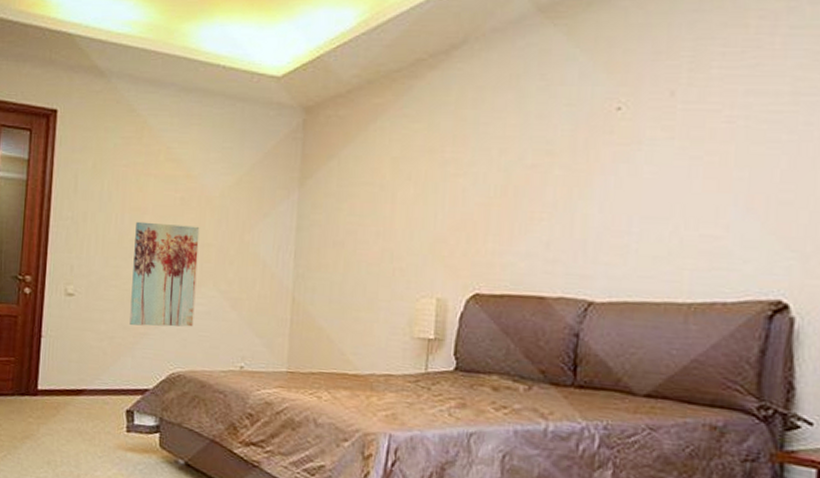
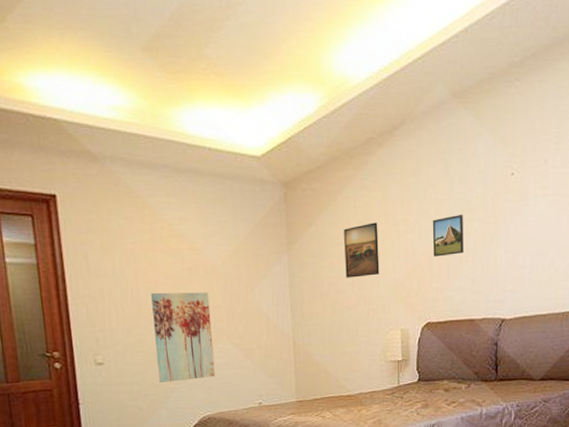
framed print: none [369,160,419,226] -> present [344,222,380,278]
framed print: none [492,156,540,210] -> present [432,214,464,257]

